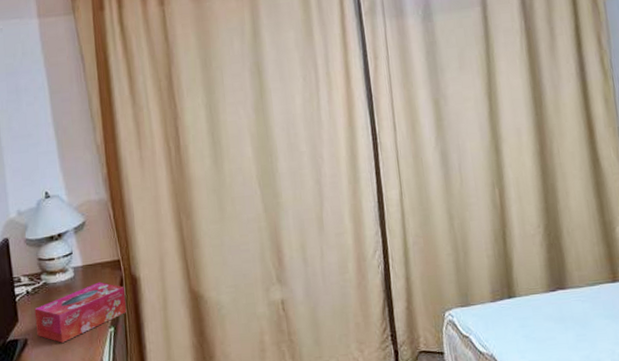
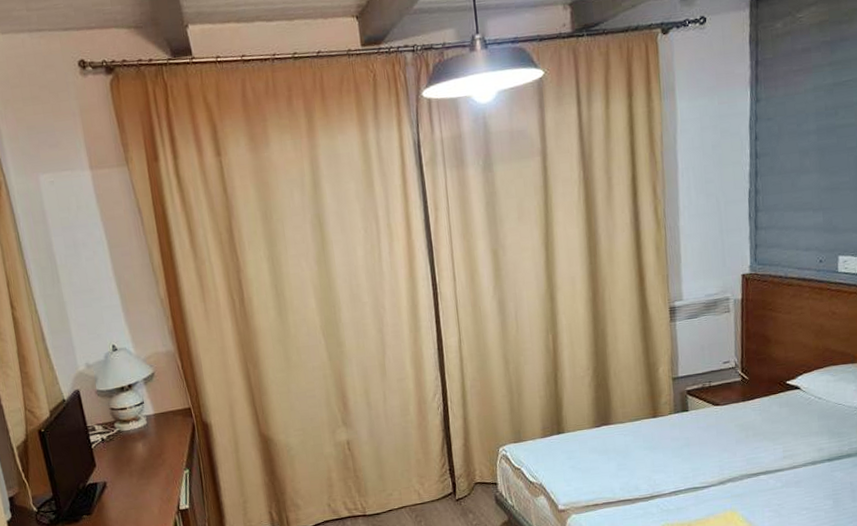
tissue box: present [34,282,127,343] -> none [111,428,201,485]

